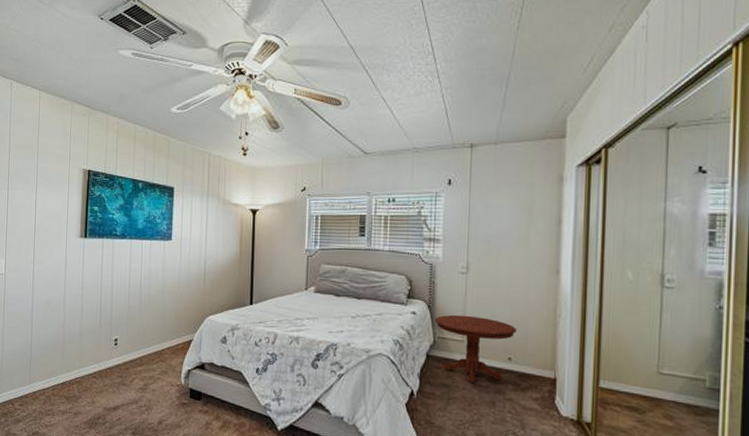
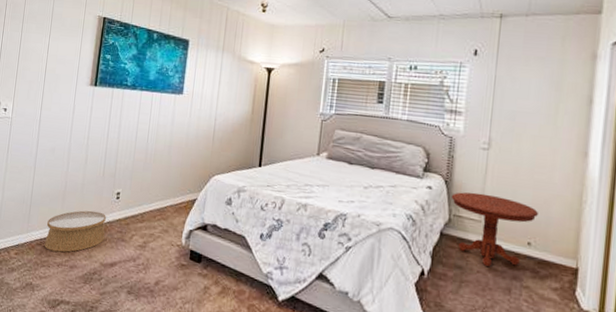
woven basket: none [47,358,106,401] -> present [44,210,106,253]

